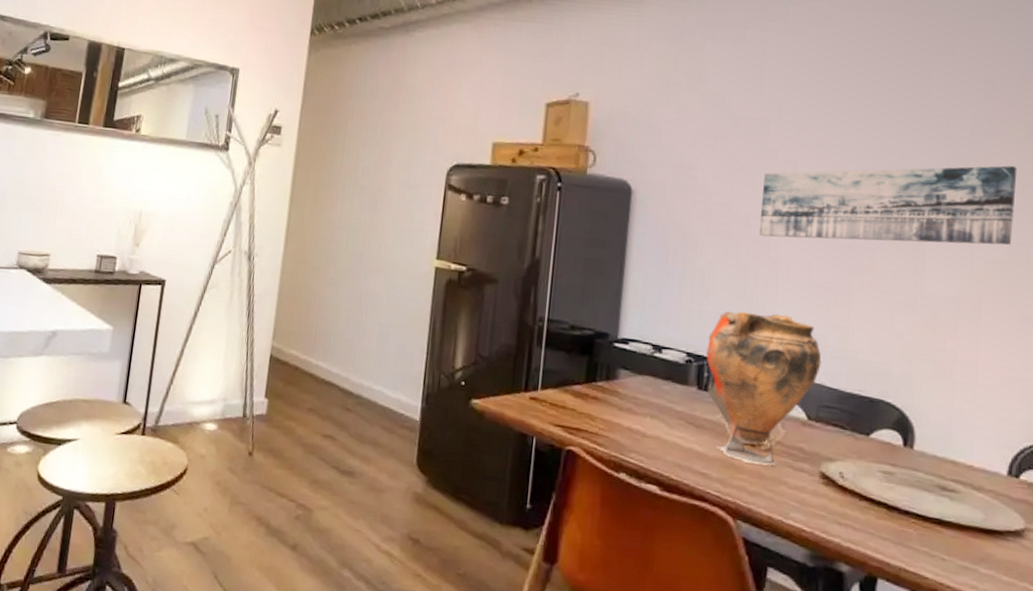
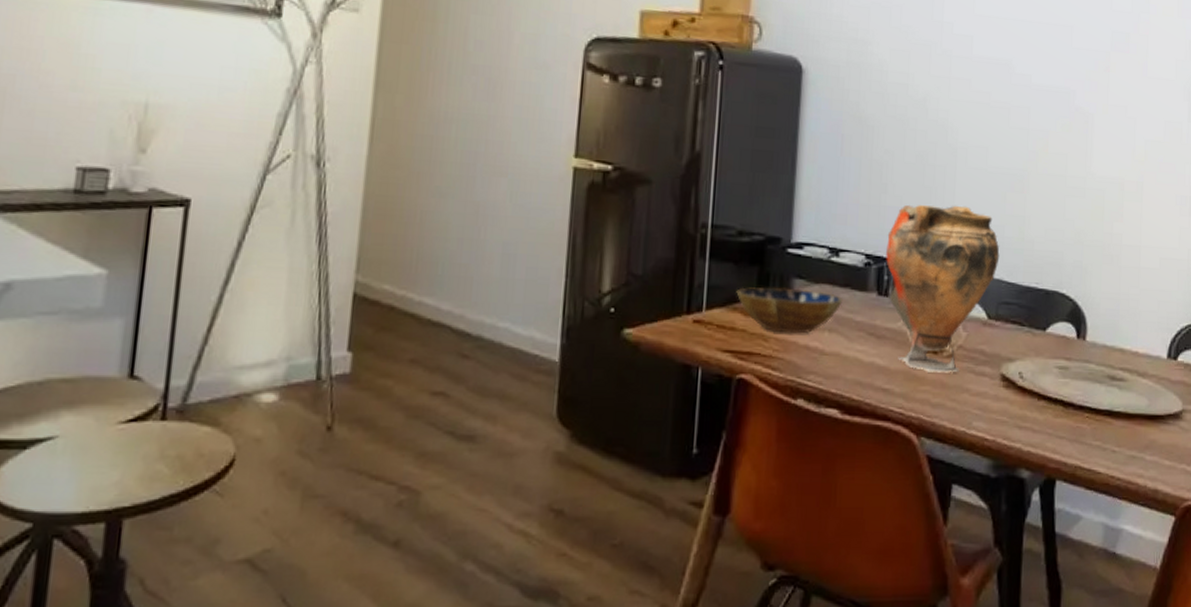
bowl: none [567,373,664,417] -> present [736,287,843,334]
wall art: present [758,165,1018,245] -> none [936,41,1172,124]

